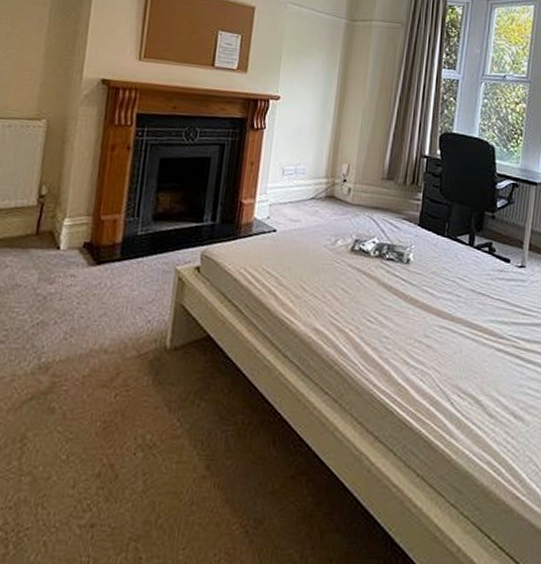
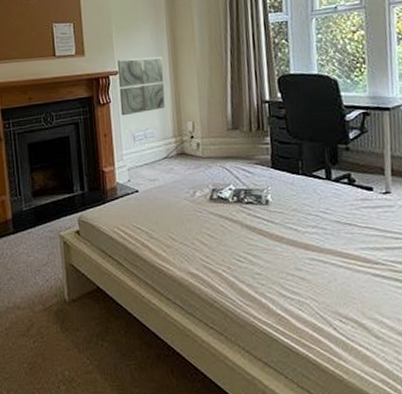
wall art: none [274,84,330,146] -> present [117,57,165,116]

